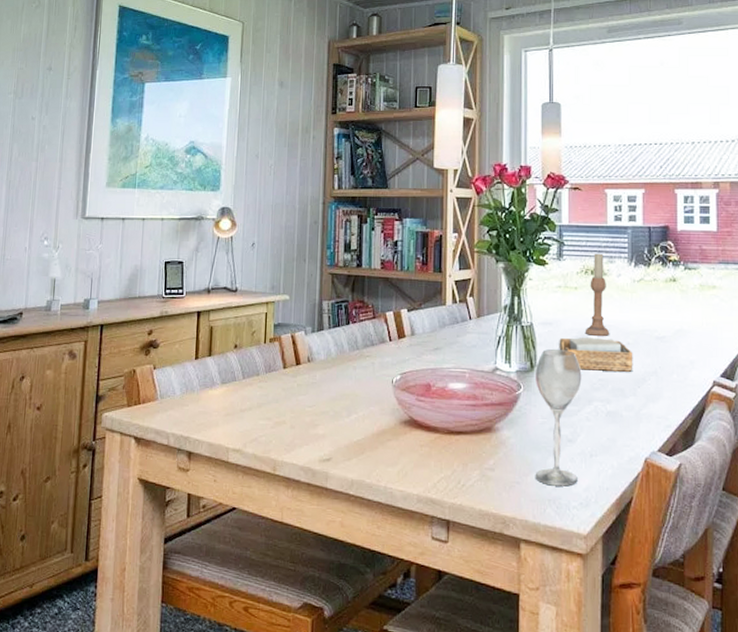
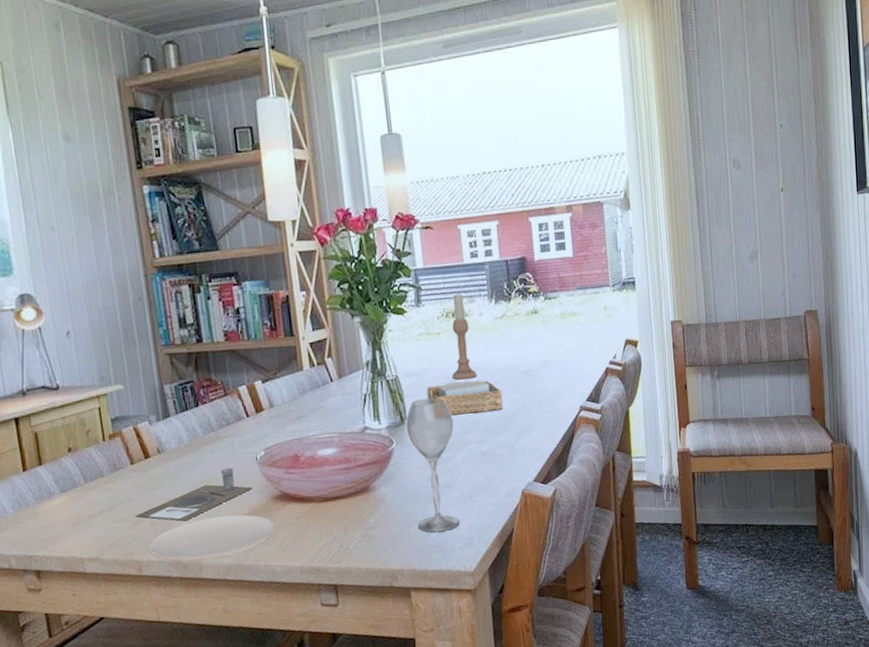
place setting: none [278,386,385,430] -> present [134,468,253,521]
plate: none [285,430,400,471] -> present [149,514,276,562]

